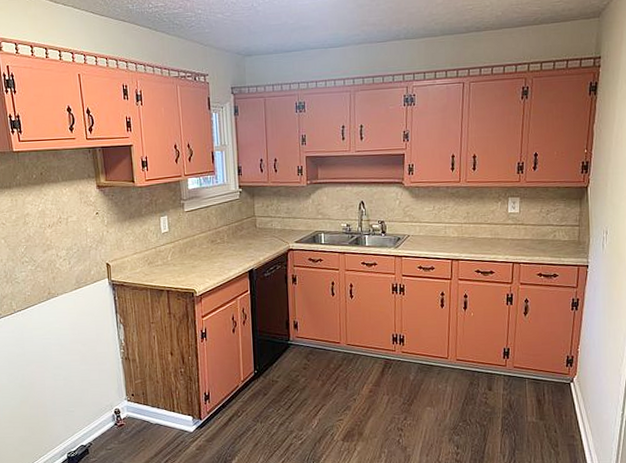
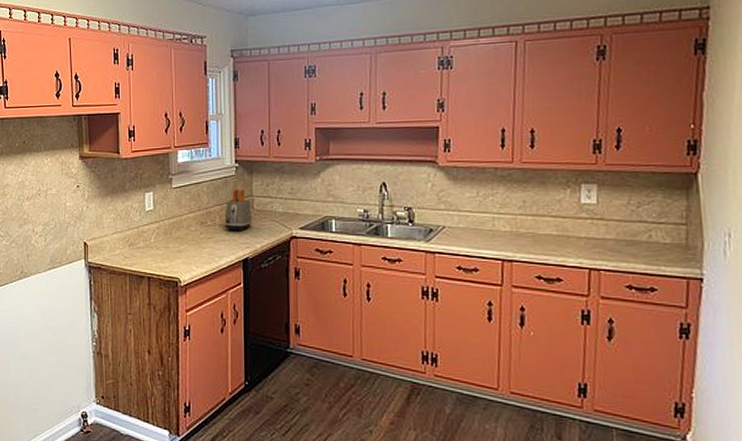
toaster: none [232,210,256,247] -> present [224,188,253,232]

